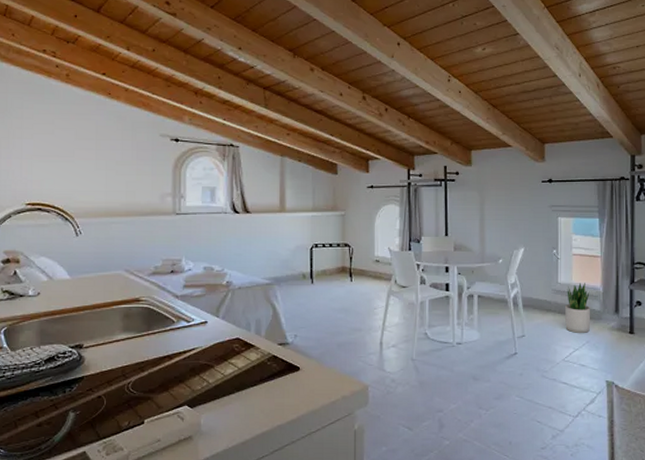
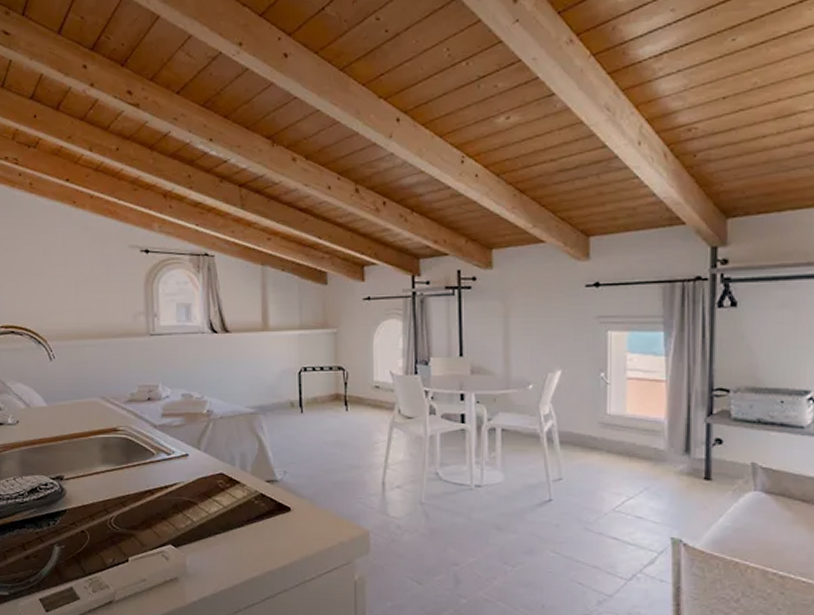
planter: present [565,283,591,334] -> none [616,414,651,479]

